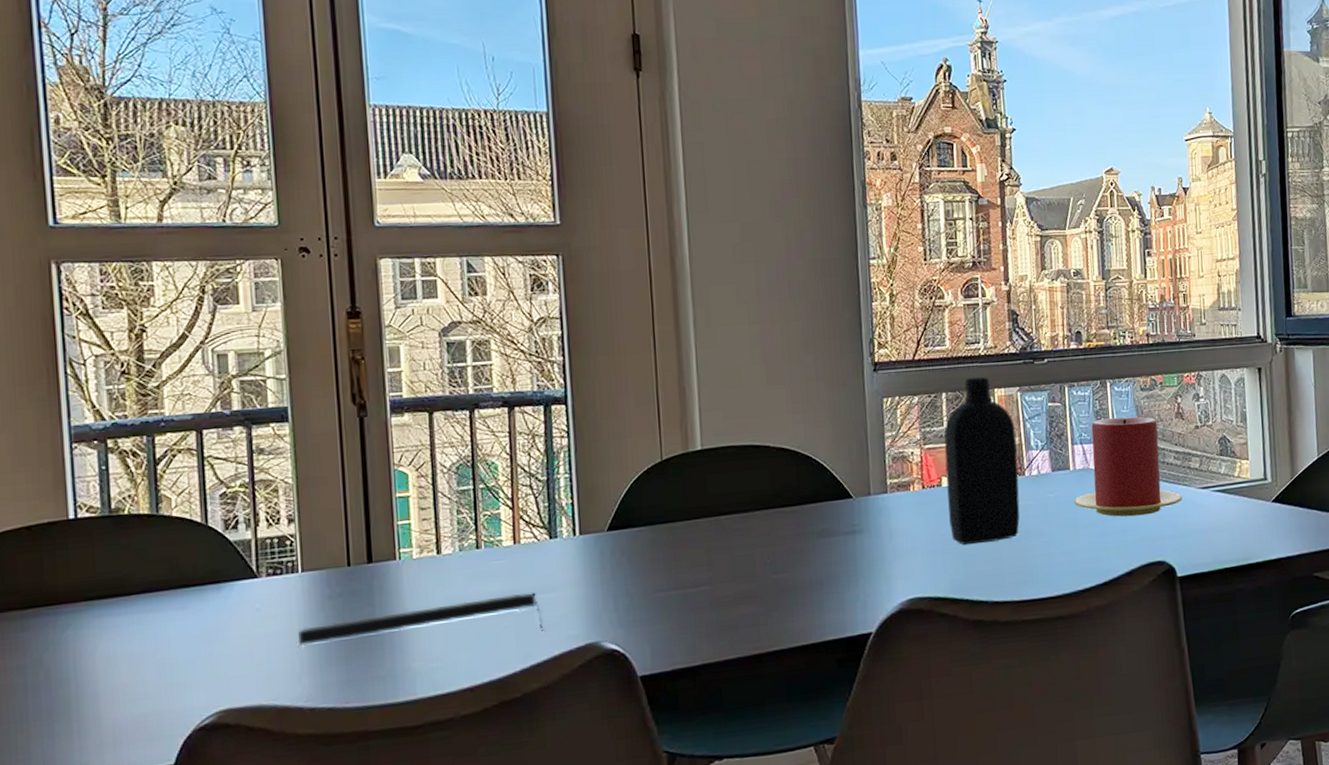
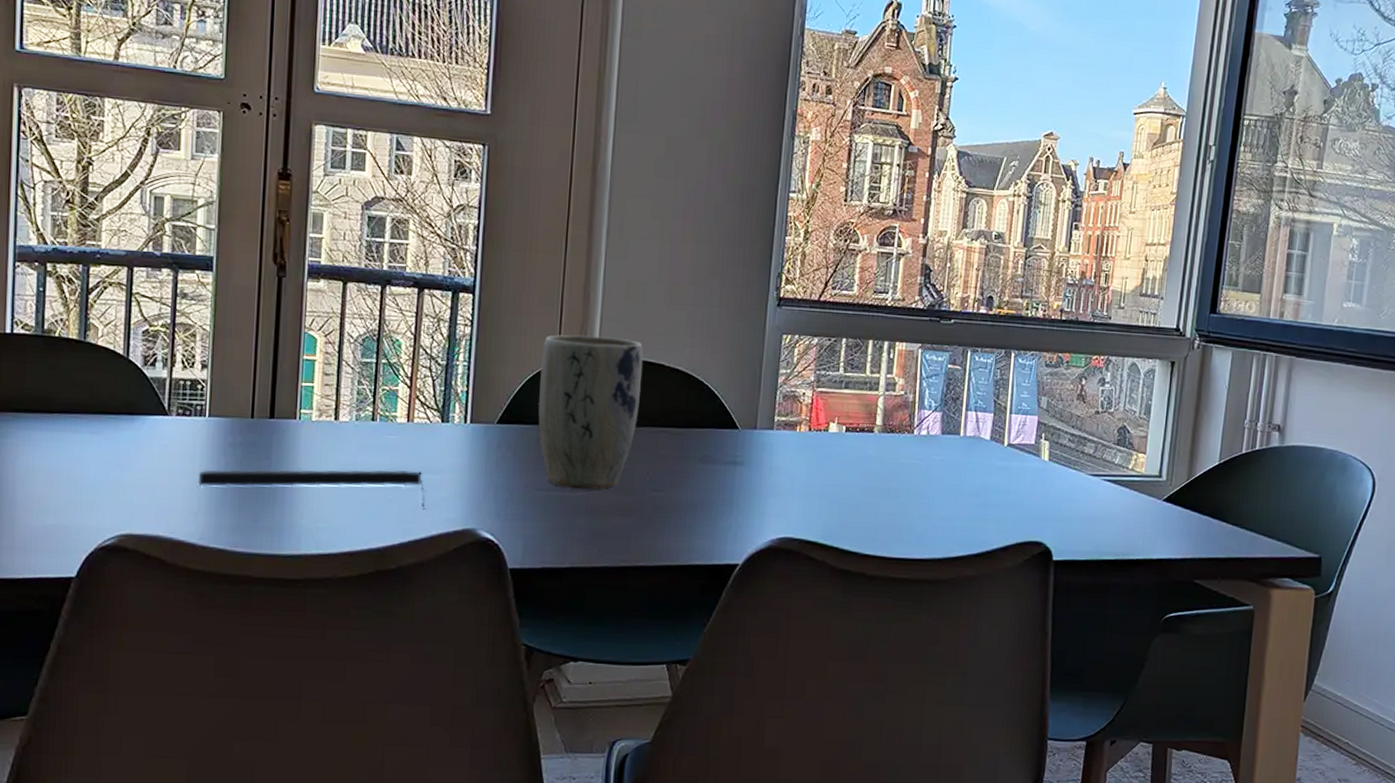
plant pot: none [644,426,751,585] -> present [538,334,643,489]
bottle: present [944,377,1020,545] -> none [830,327,911,495]
candle: present [1074,416,1183,517] -> none [959,389,1071,493]

